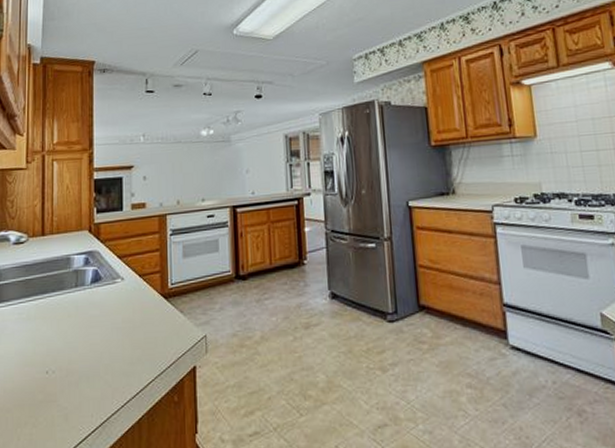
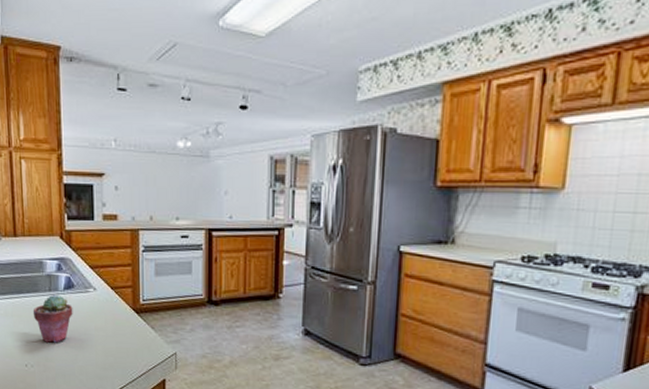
potted succulent: none [57,290,100,343] -> present [32,294,73,343]

